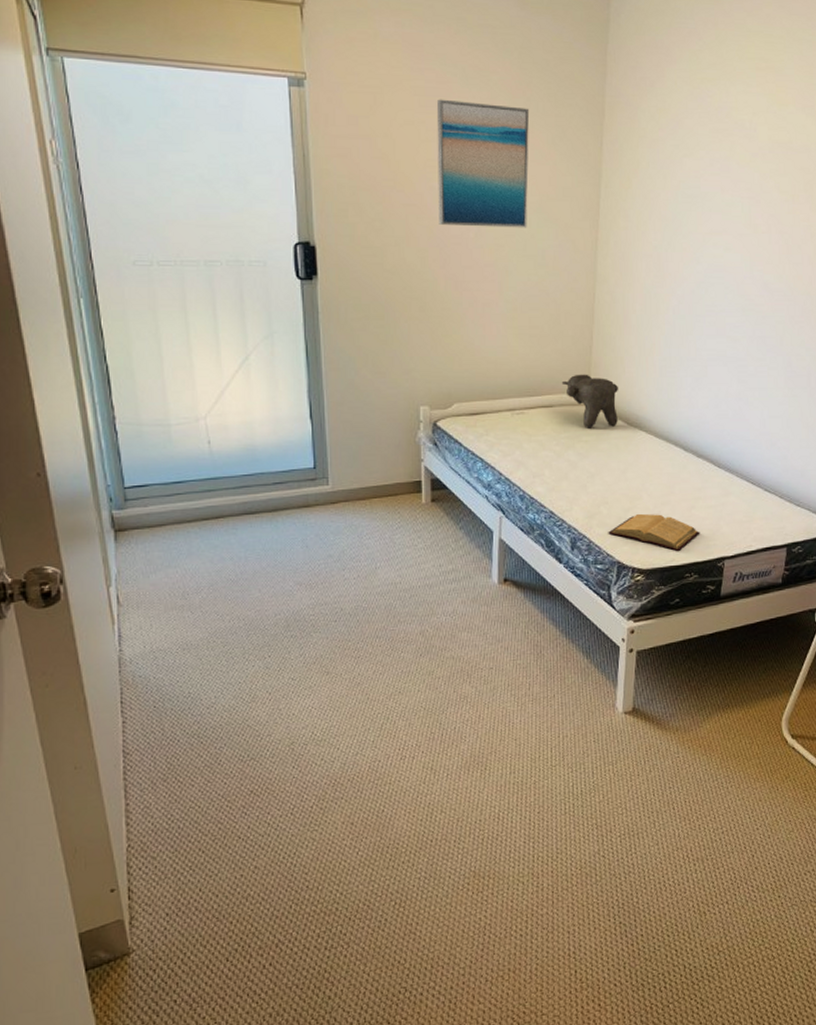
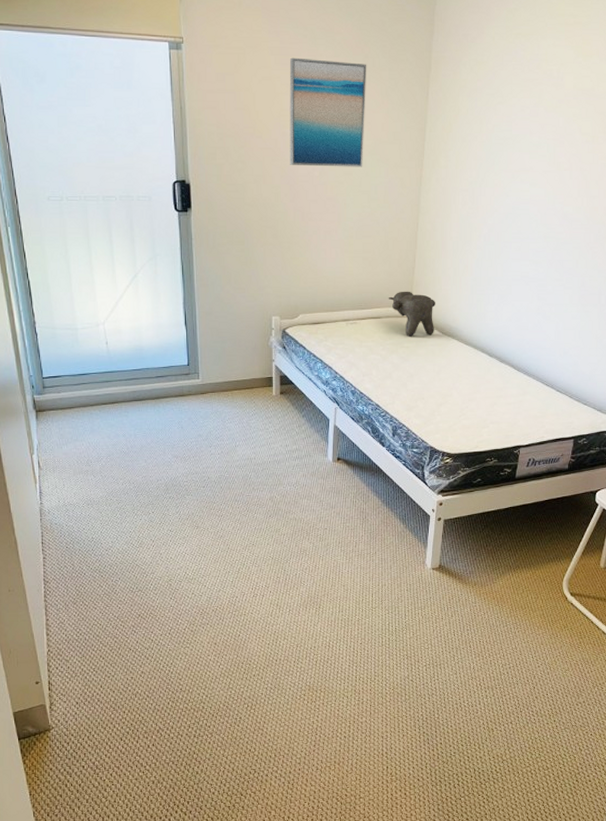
book: present [608,513,700,551] -> none [423,408,501,439]

